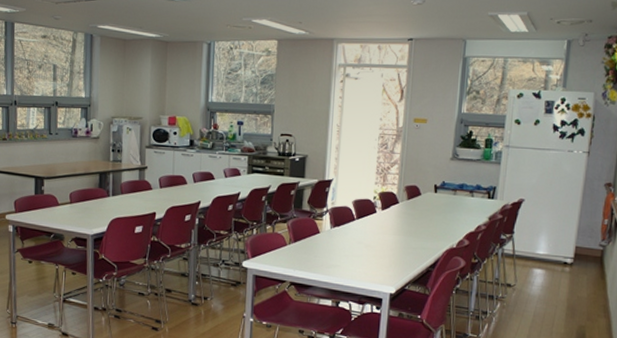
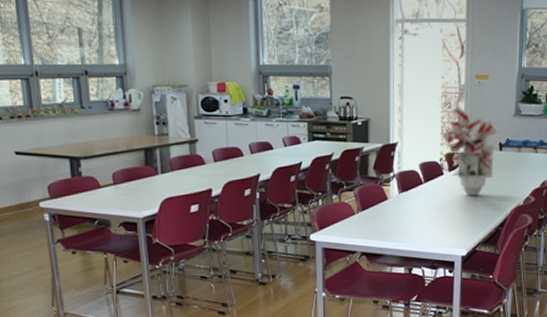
bouquet: none [377,148,435,235] -> present [442,107,499,195]

